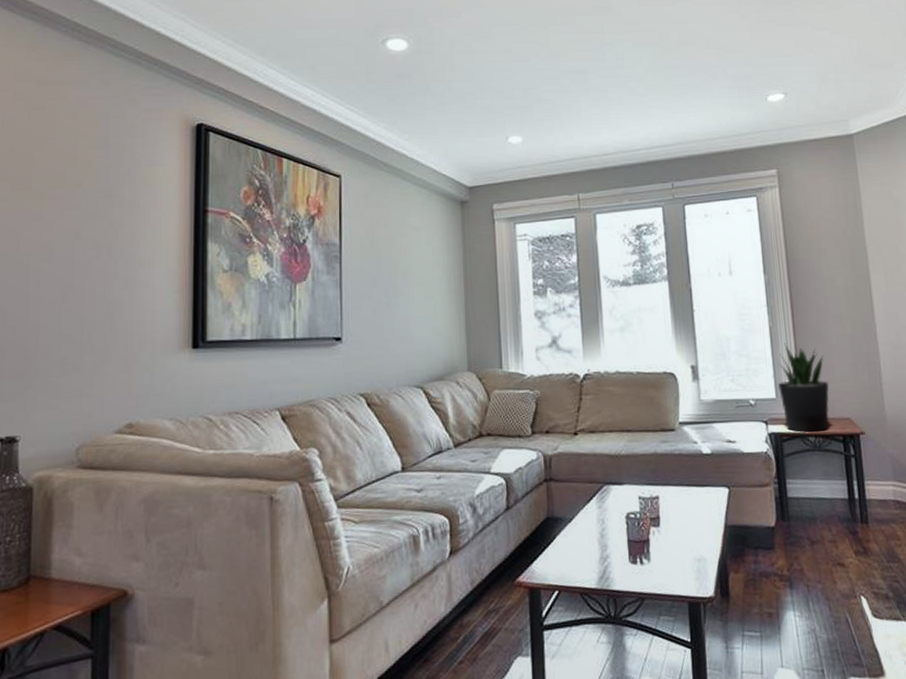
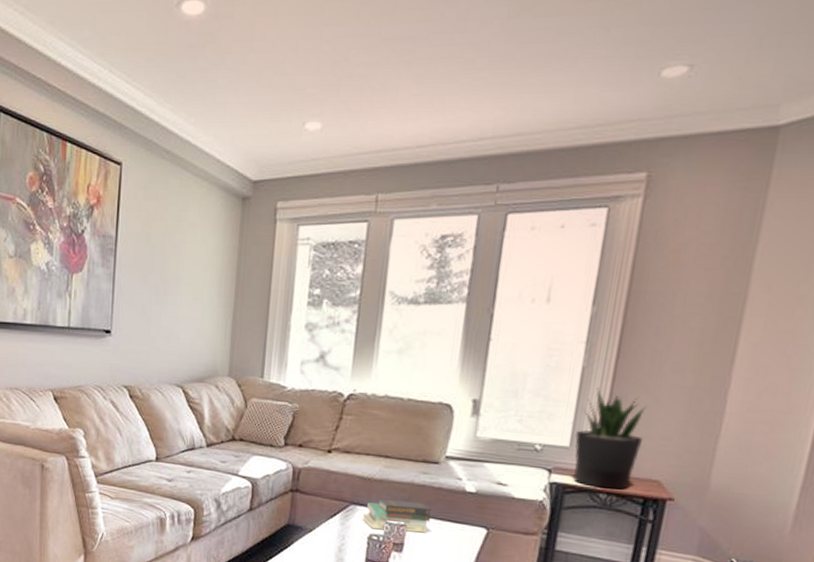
books: none [617,471,679,507] -> present [362,498,431,533]

